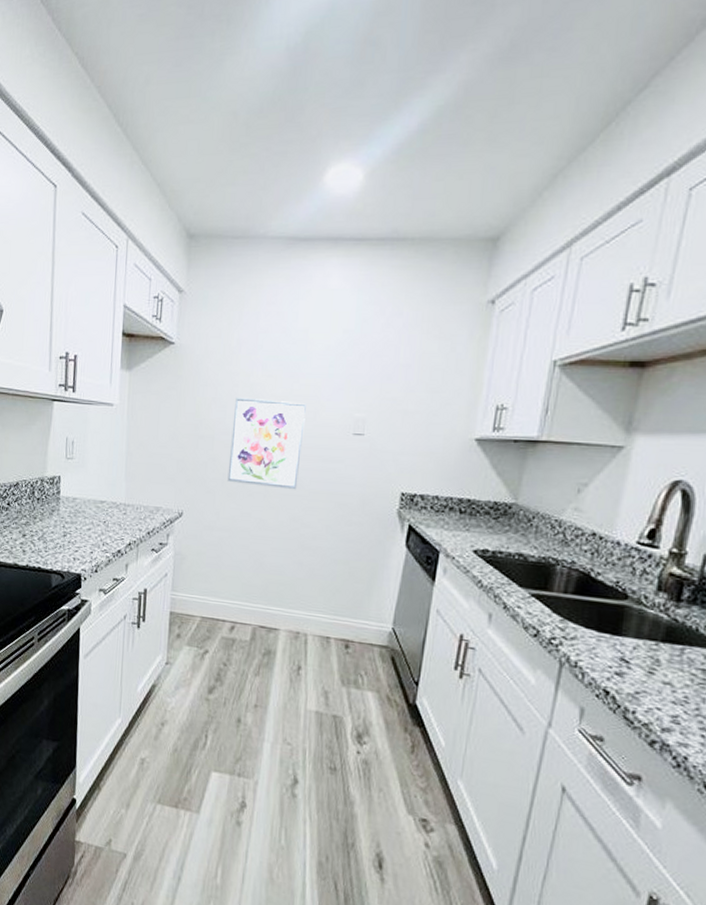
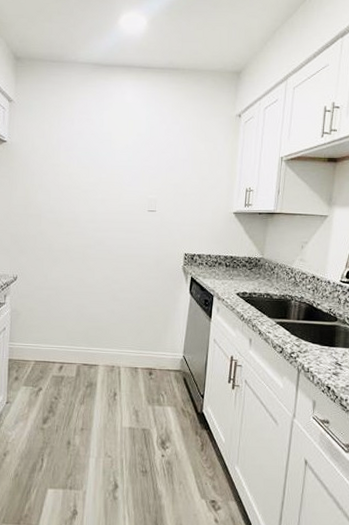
wall art: present [227,397,306,490] -> none [53,183,112,255]

